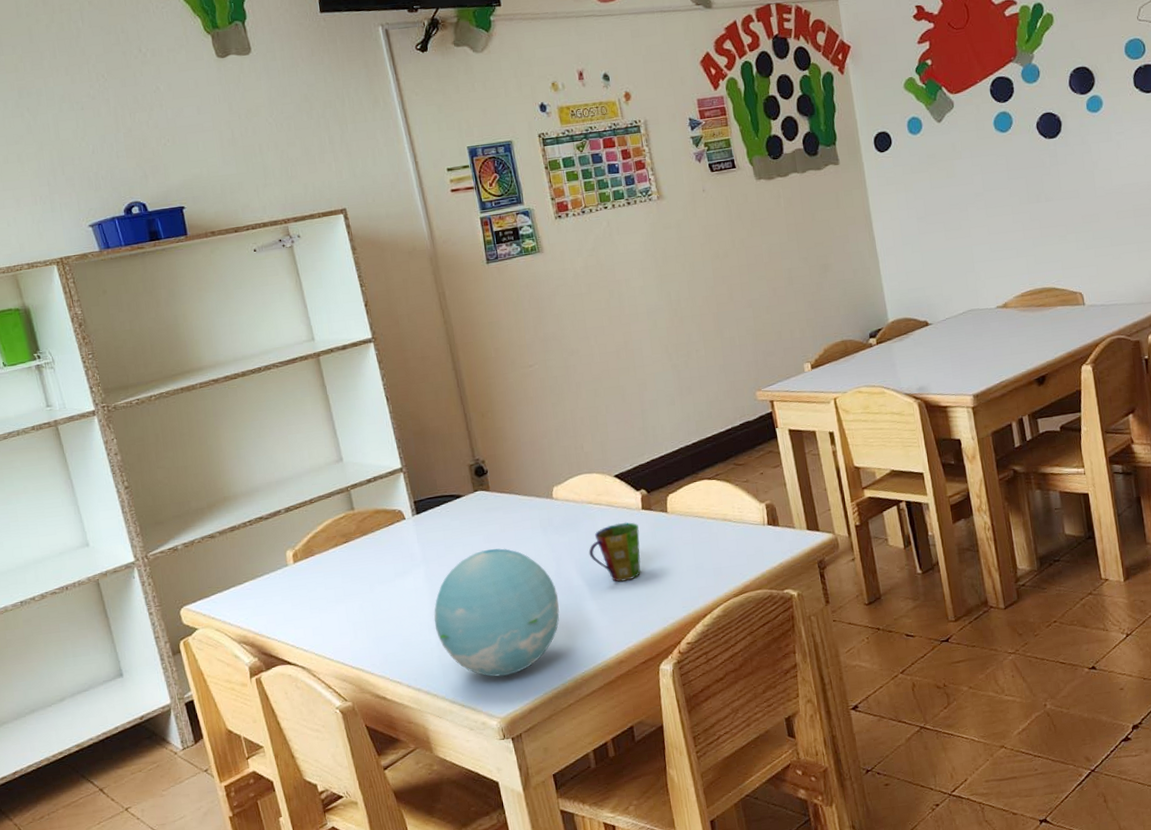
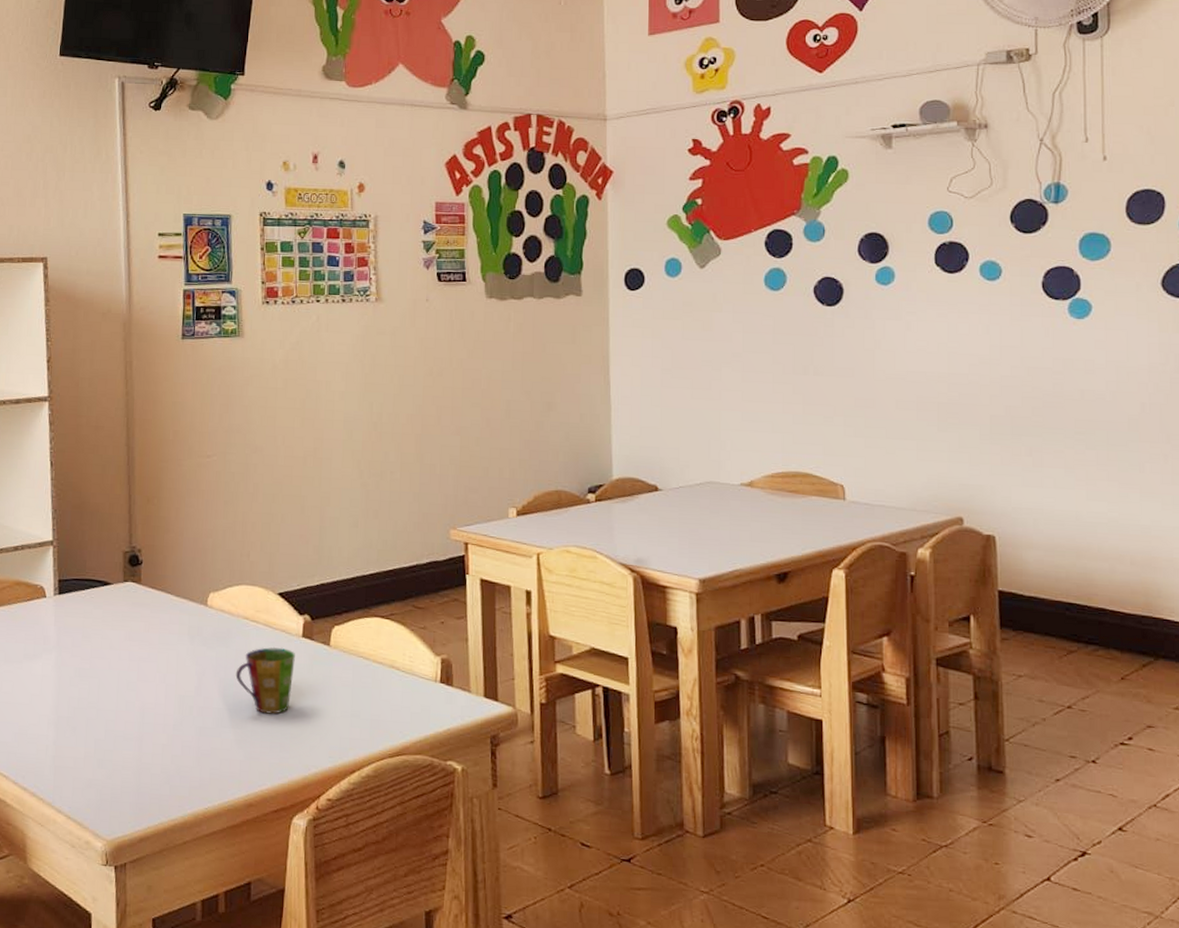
decorative ball: present [434,548,560,677] -> none [55,648,194,795]

